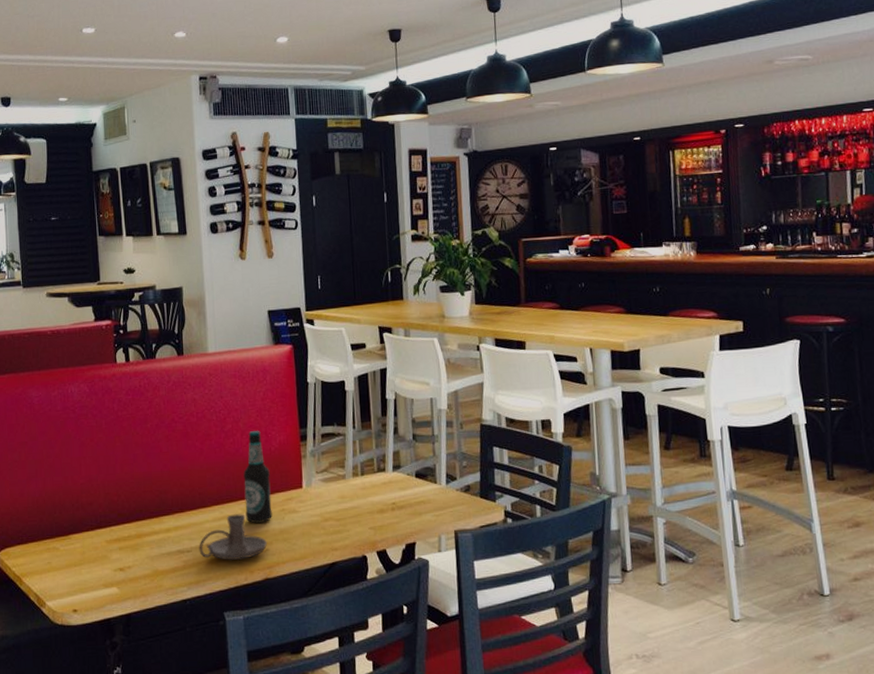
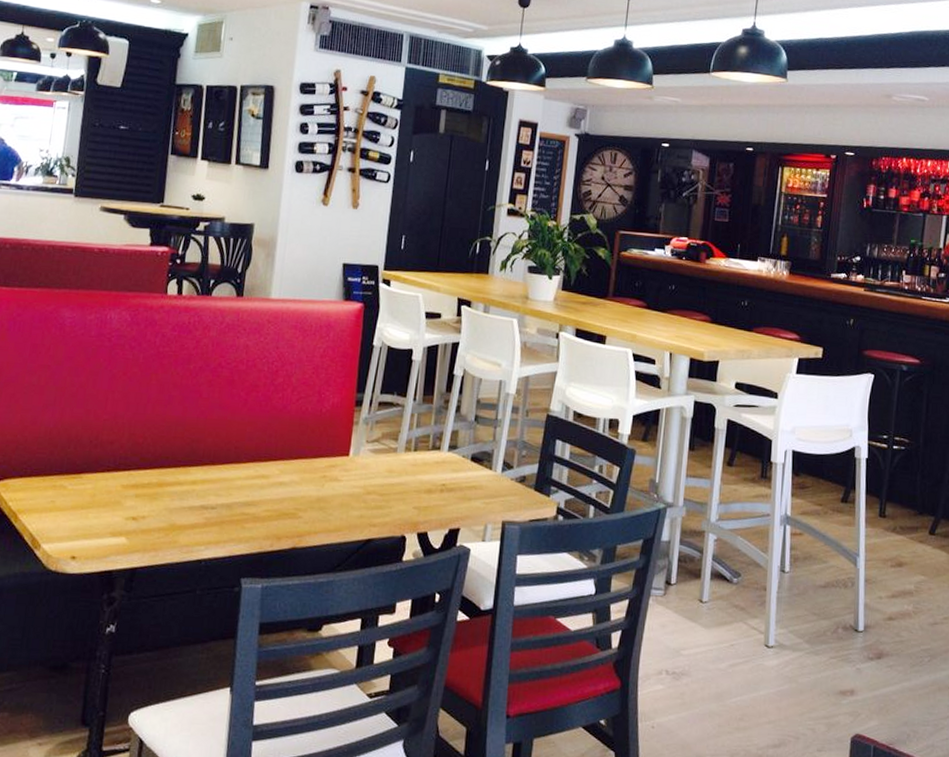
candle holder: present [199,514,267,561] -> none [224,474,301,525]
bottle: present [243,431,272,524] -> none [282,388,317,488]

